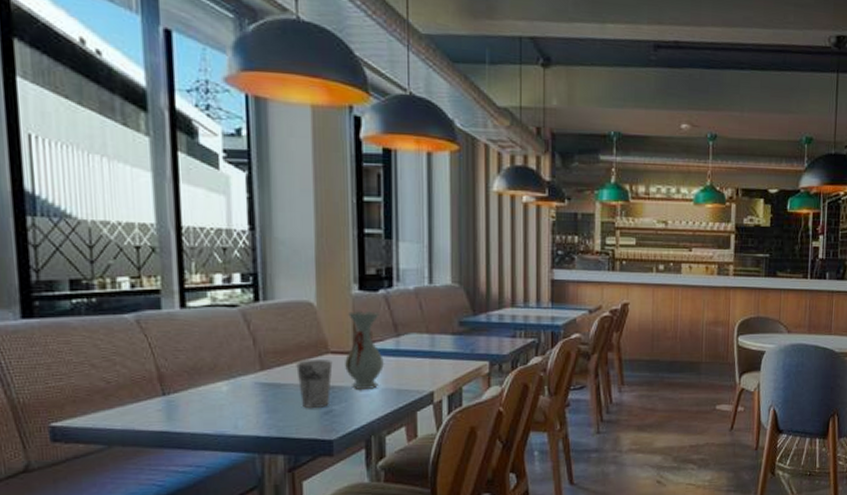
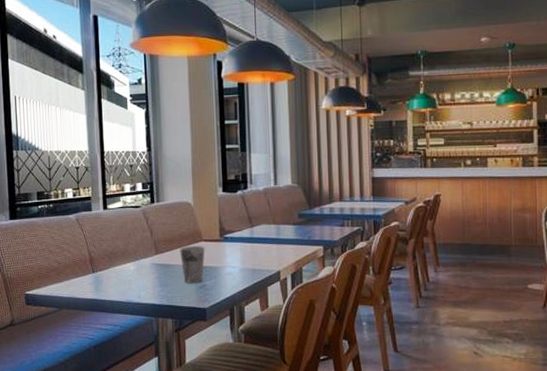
vase: present [345,311,384,389] -> none [214,208,242,269]

